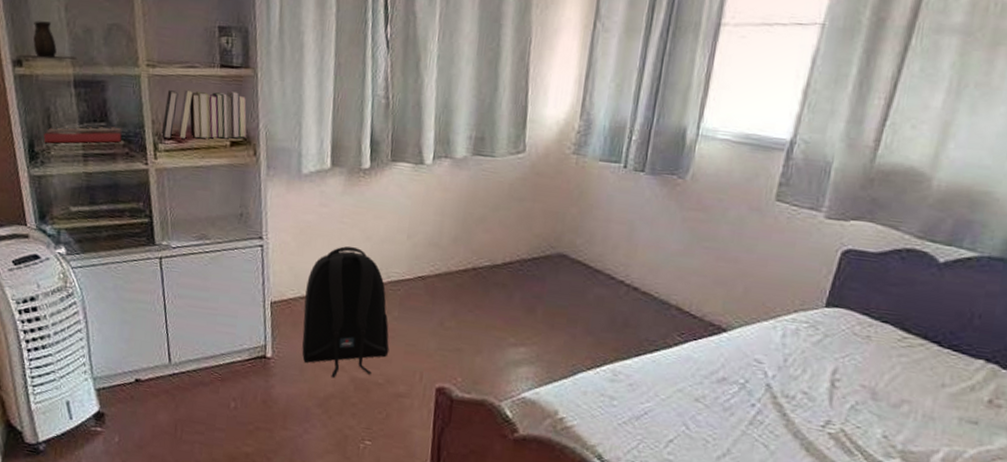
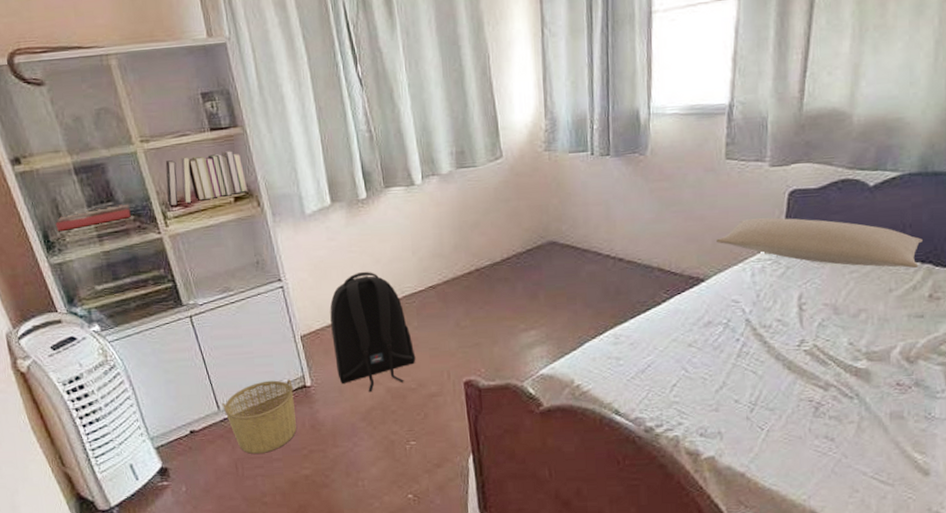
decorative vase: present [16,21,78,60] -> none [13,117,73,157]
basket: none [174,342,252,420] -> present [222,379,297,454]
pillow: none [748,271,993,367] -> present [717,217,924,269]

